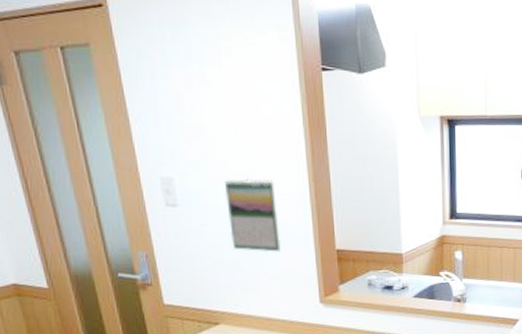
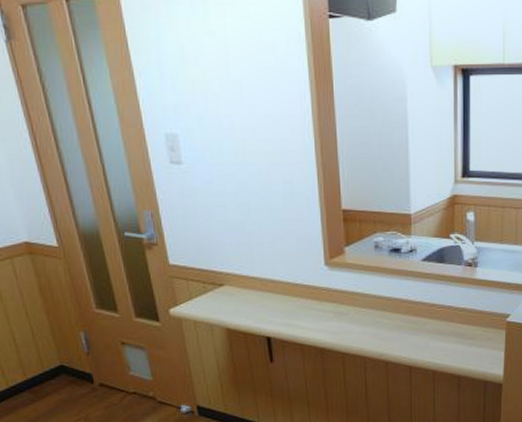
calendar: present [224,178,281,252] -> none [229,135,286,212]

